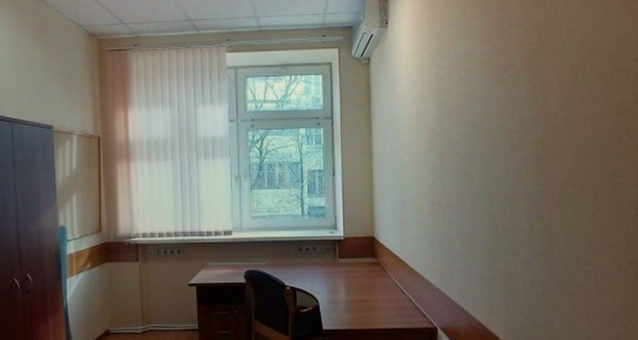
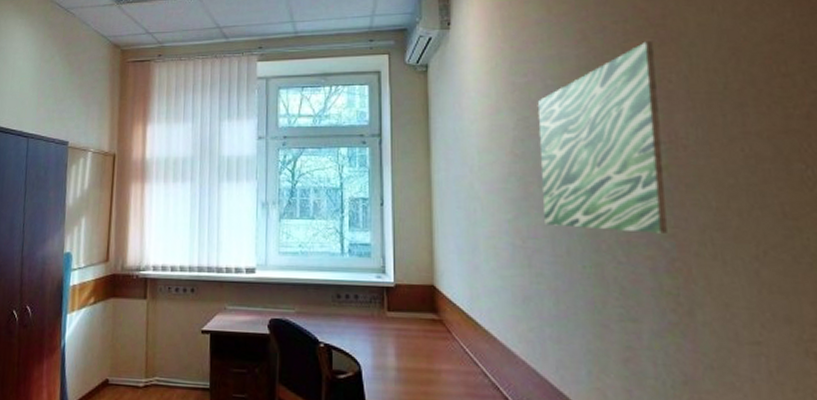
wall art: none [453,42,539,190] -> present [537,41,667,233]

